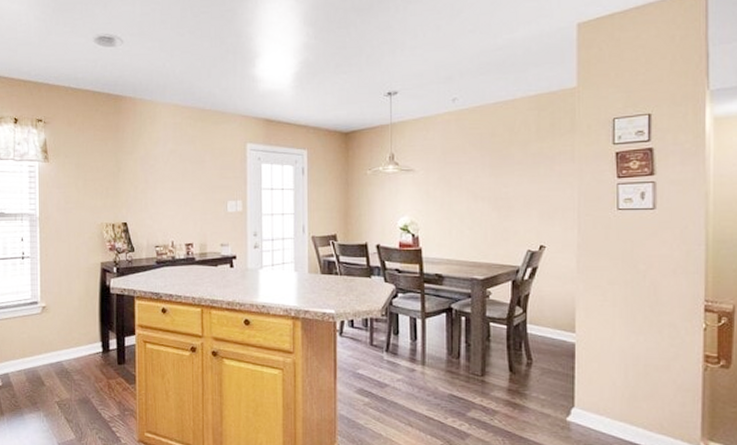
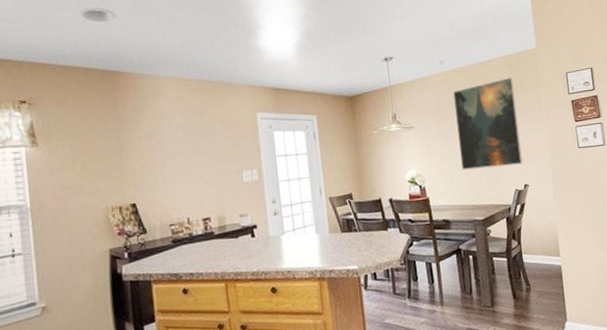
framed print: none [464,120,541,222] -> present [453,77,523,170]

